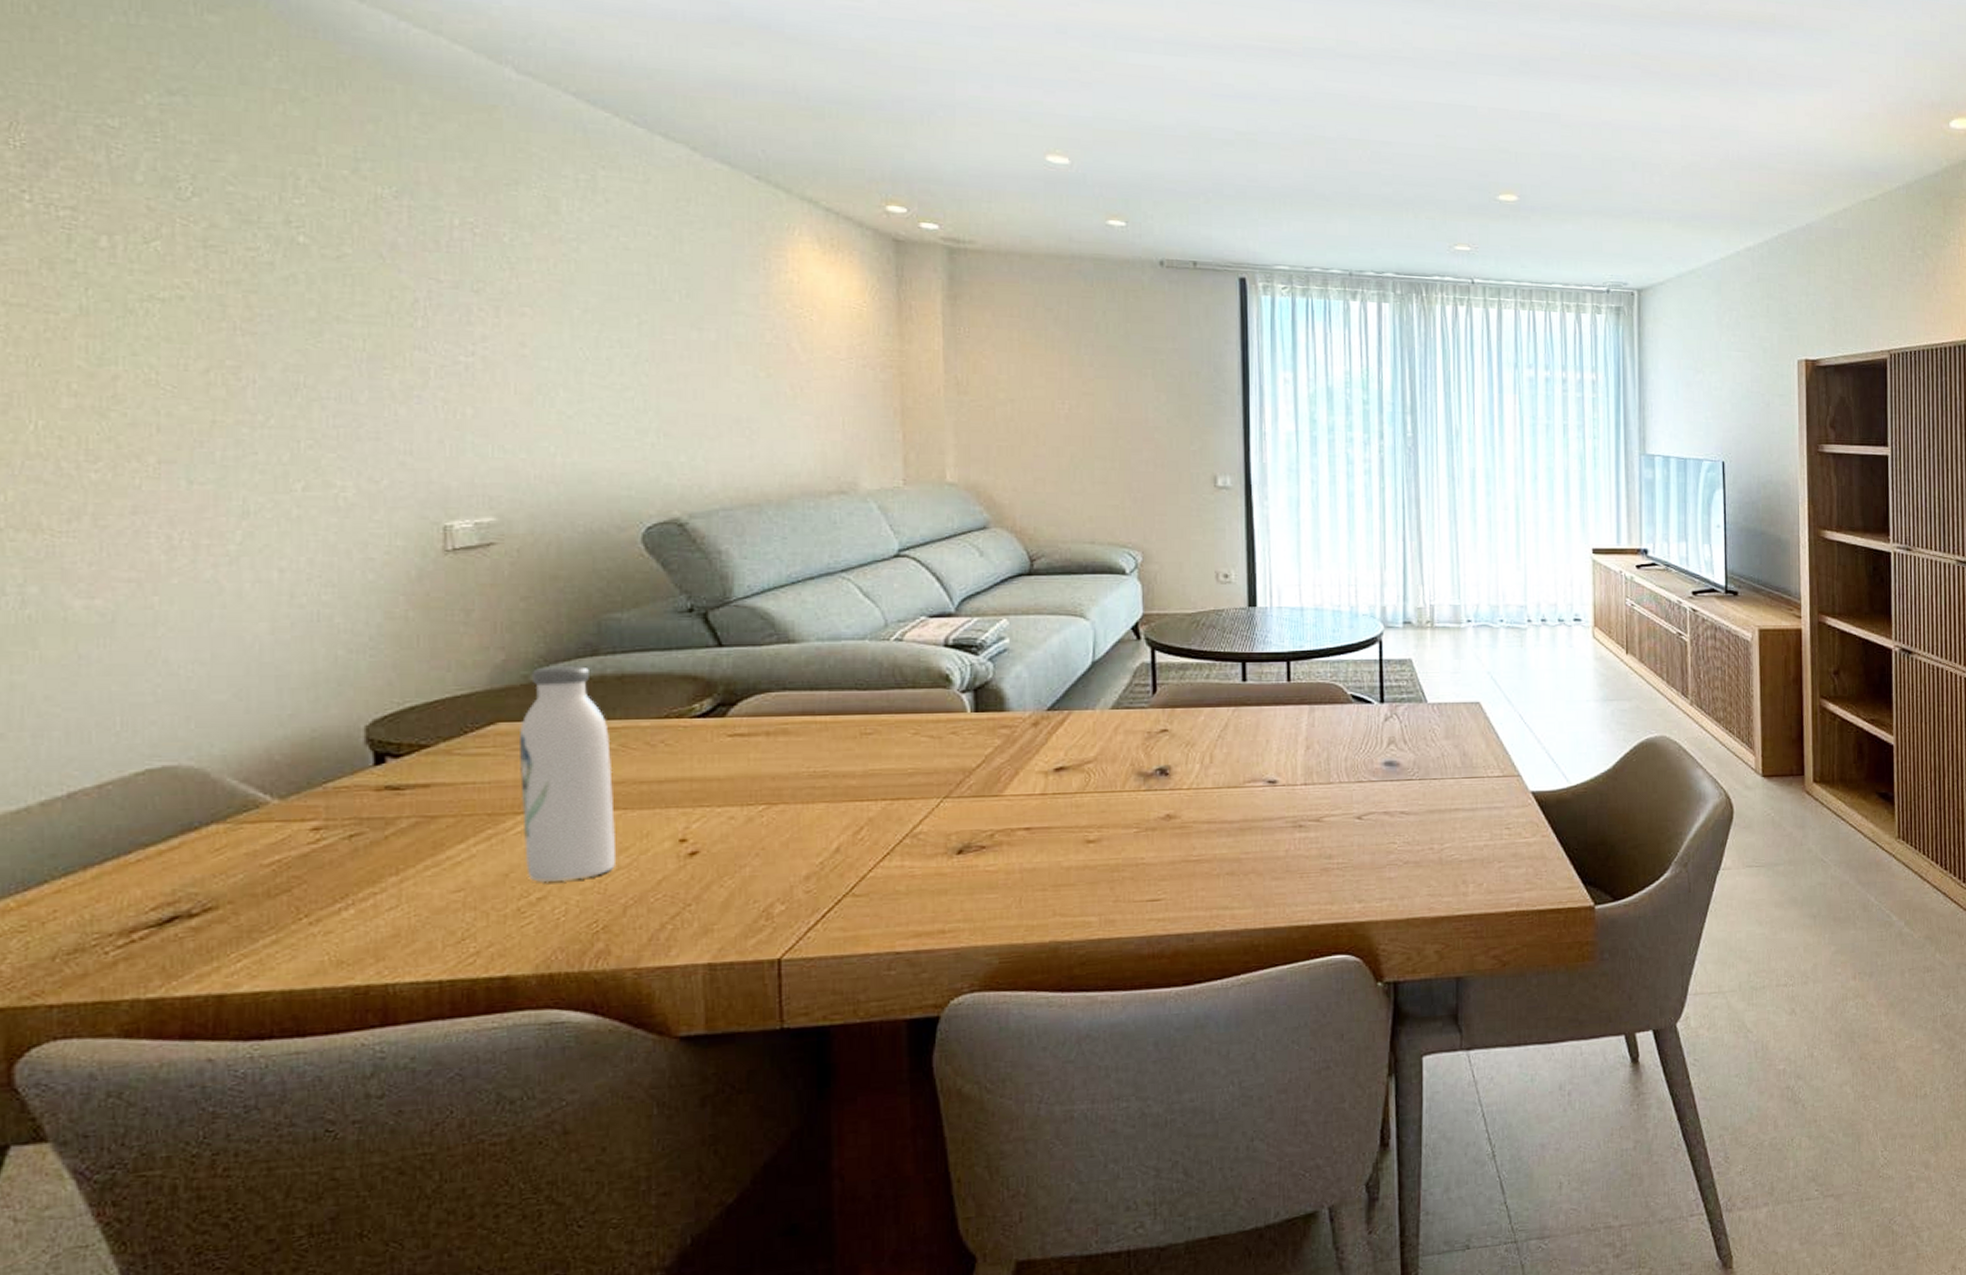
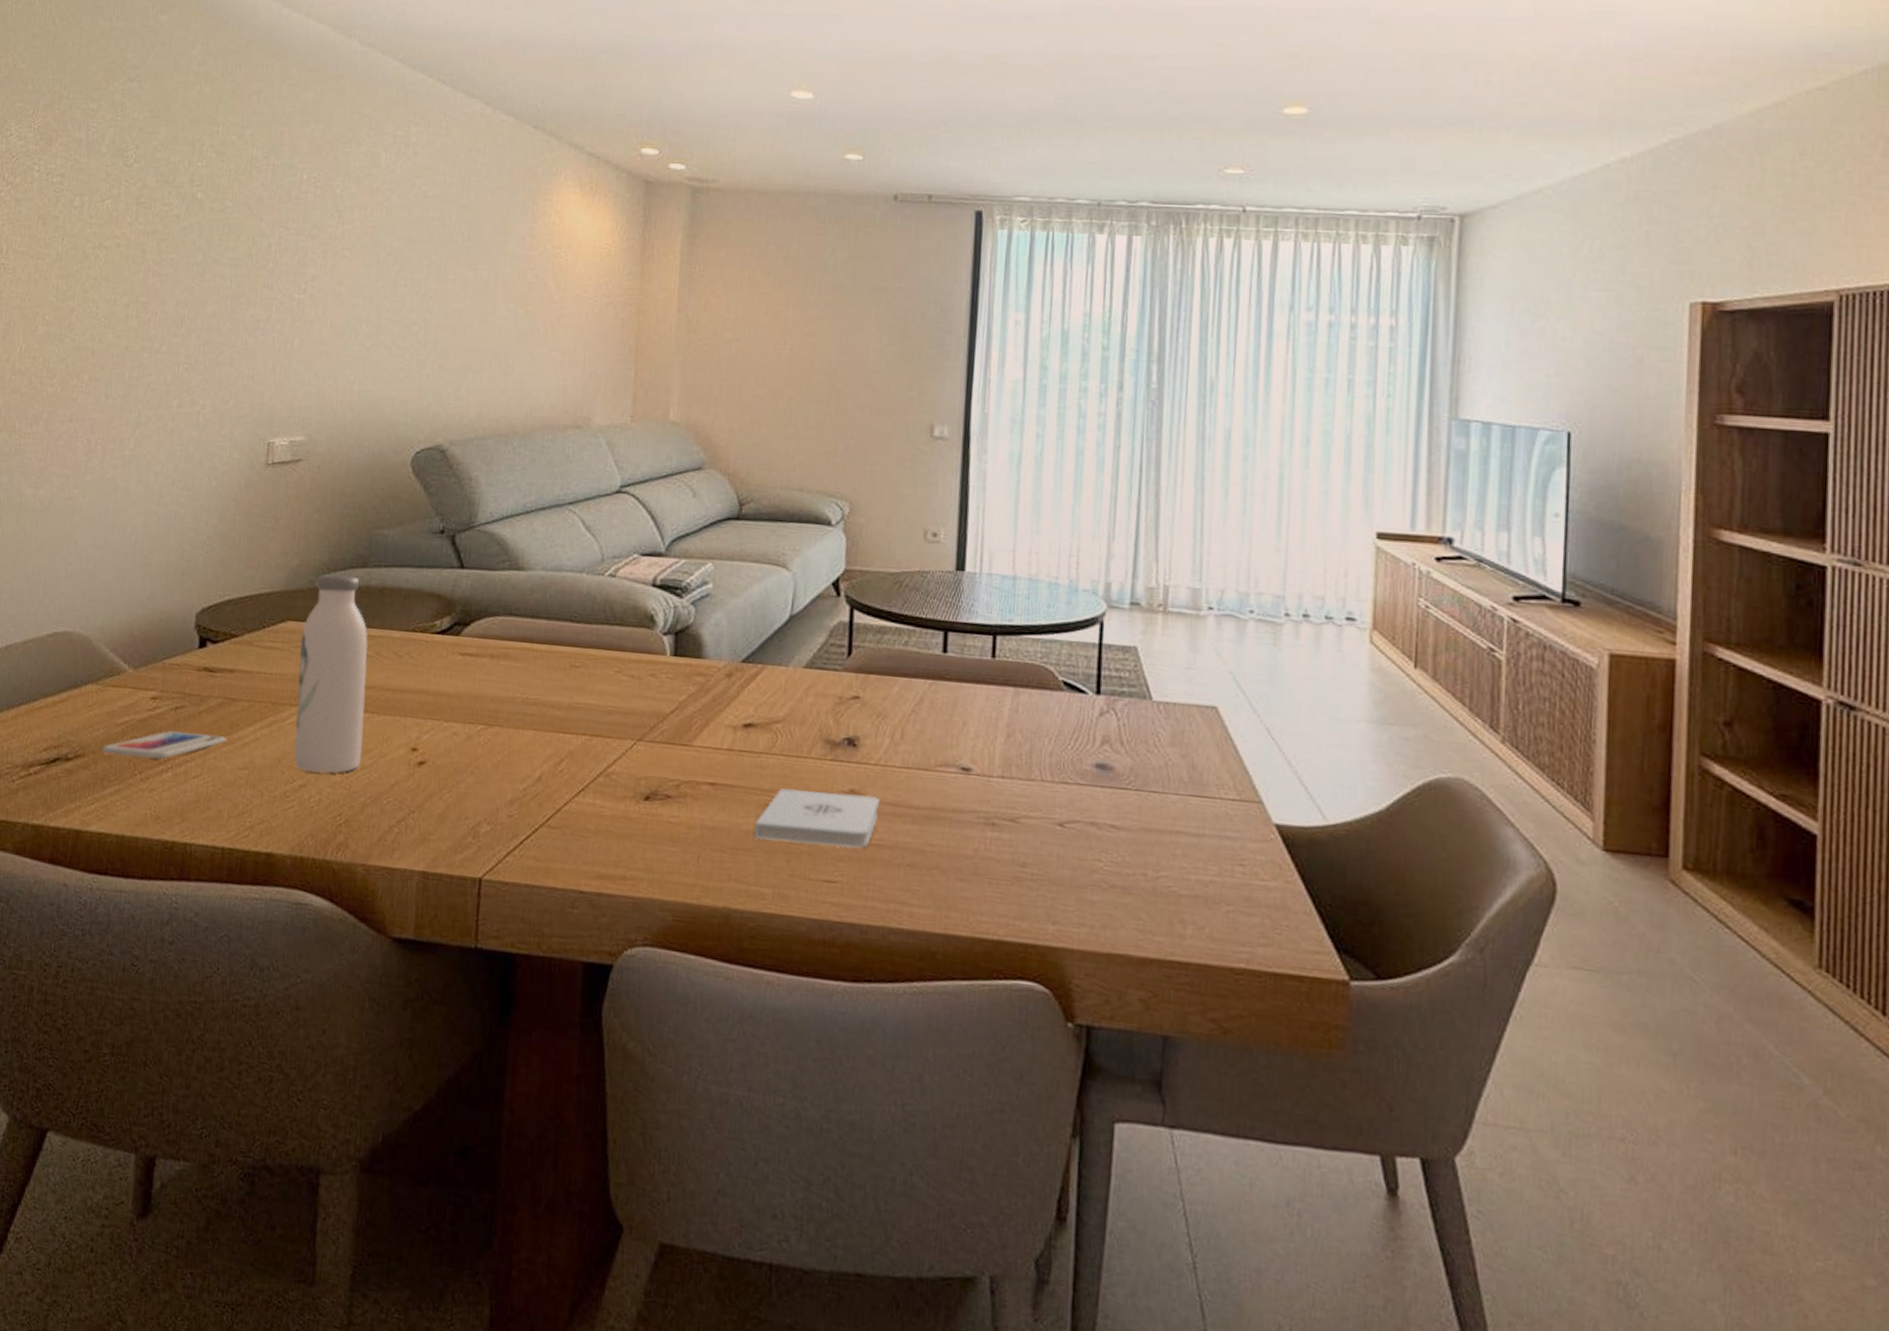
smartphone: none [243,858,429,902] -> present [101,731,226,759]
notepad: none [1076,817,1196,874] -> present [754,788,881,849]

